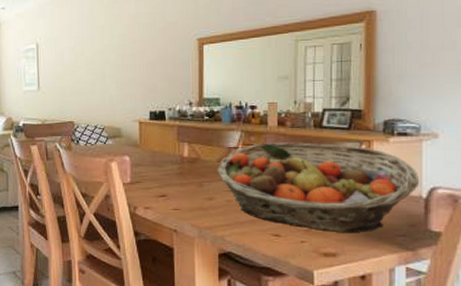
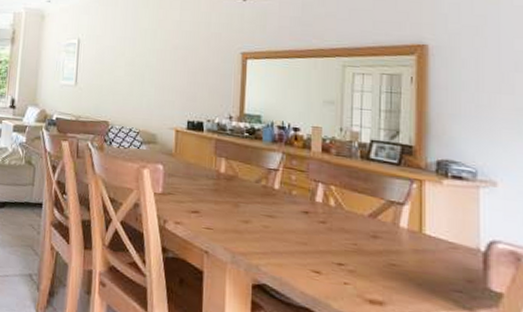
fruit basket: present [217,142,419,232] -> none [255,168,476,282]

